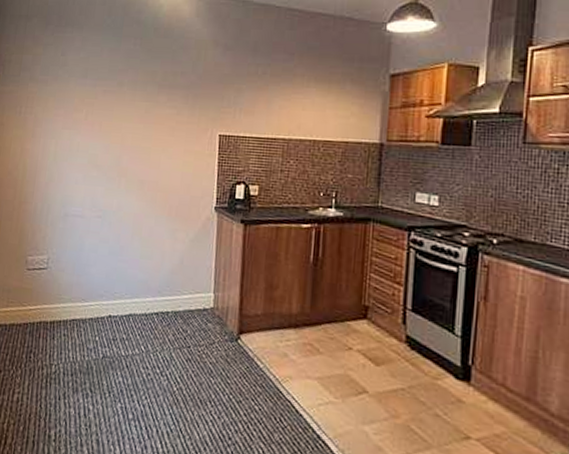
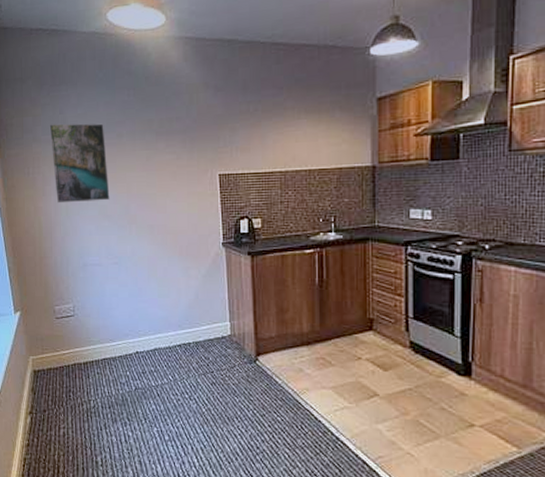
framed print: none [46,65,106,150] -> present [49,123,110,203]

